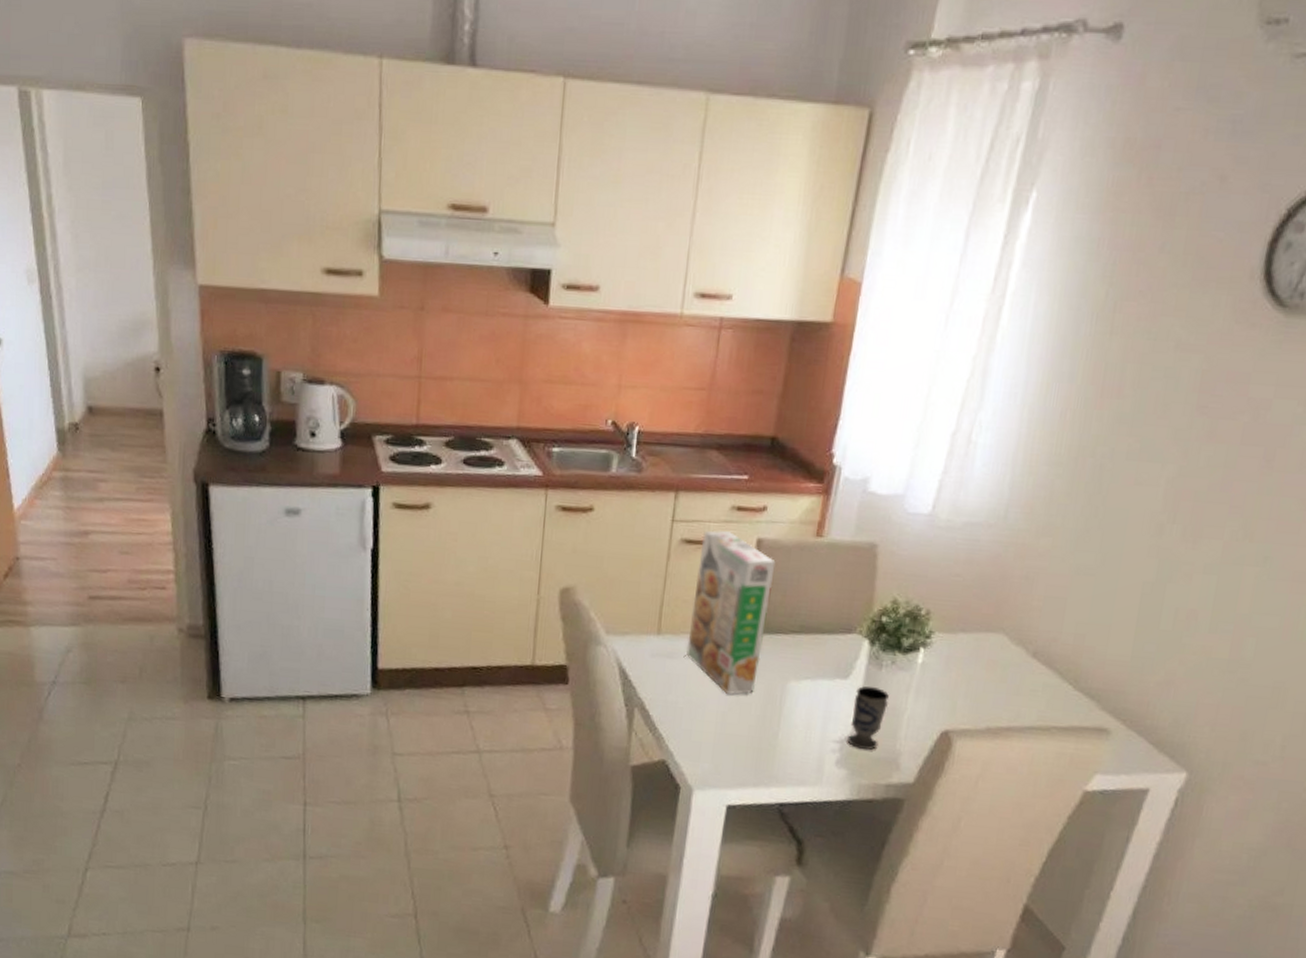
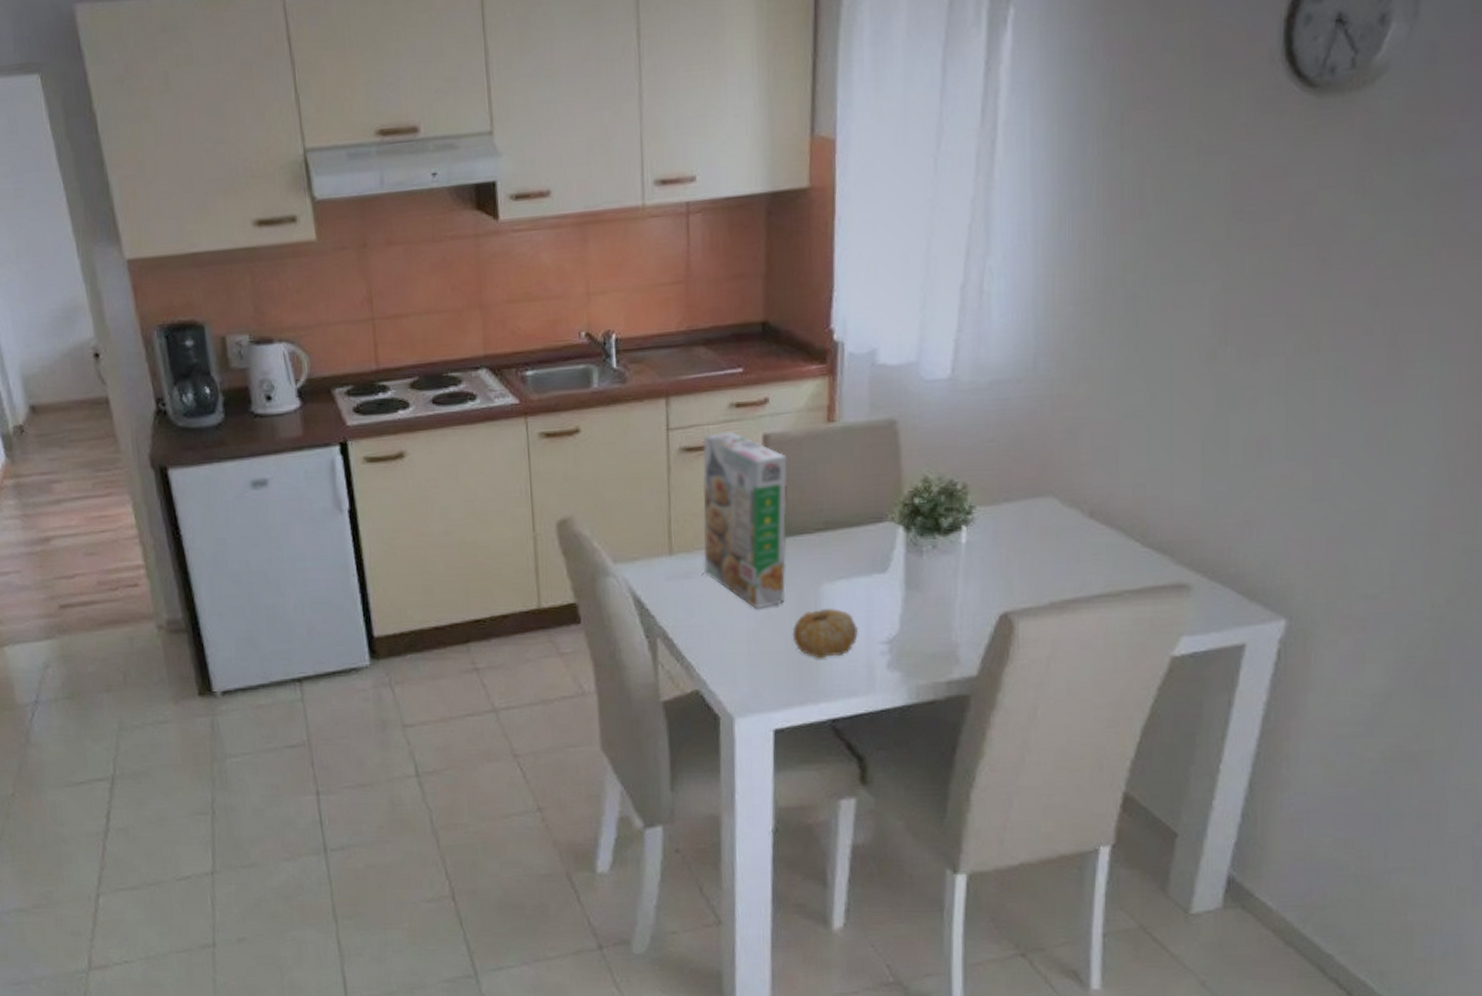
fruit: none [755,703,815,748] -> present [792,607,858,659]
cup: present [847,686,889,750] -> none [896,576,937,648]

